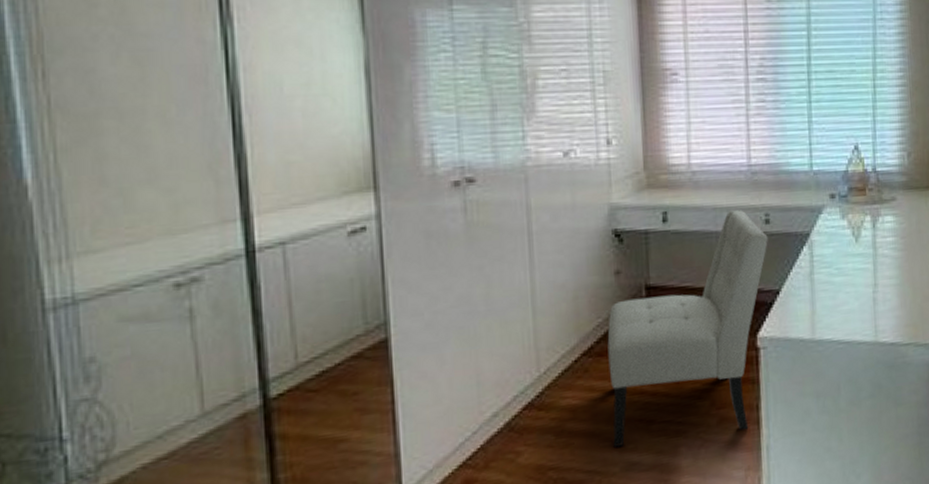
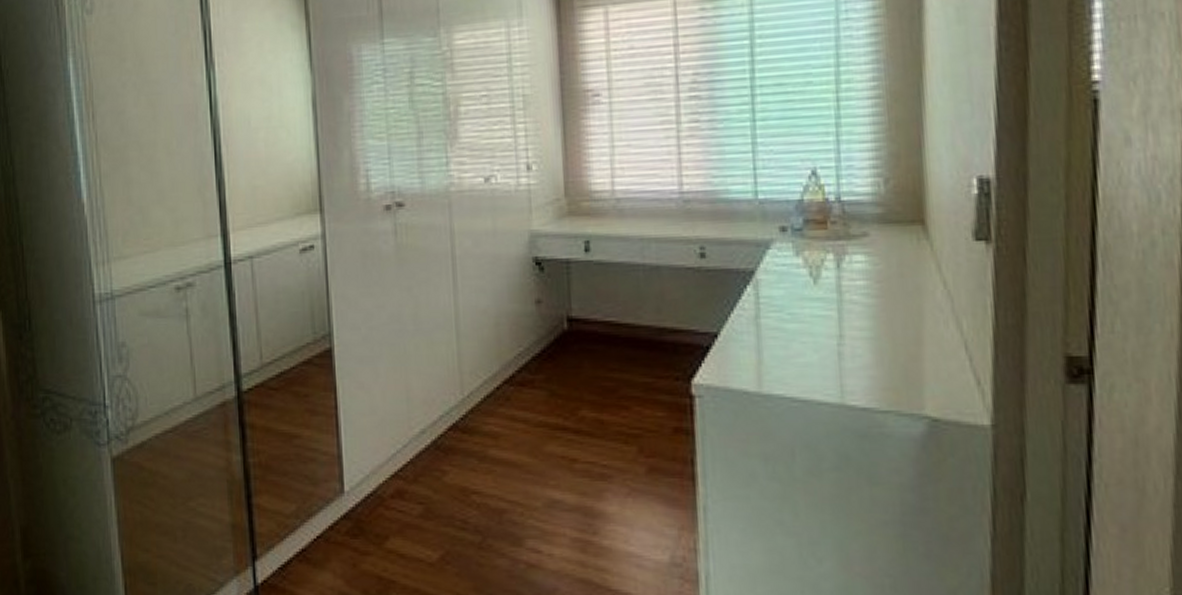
chair: present [607,209,768,447] -> none [528,240,704,485]

